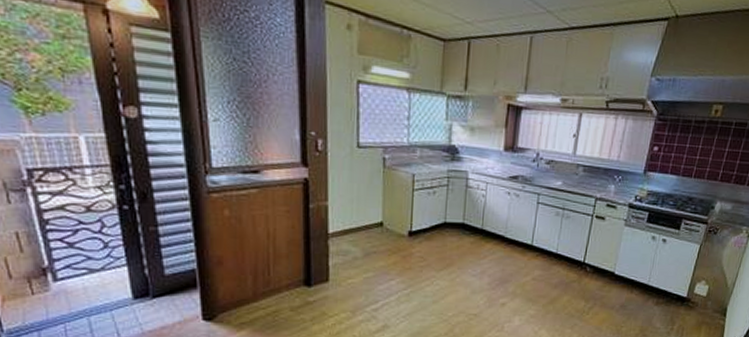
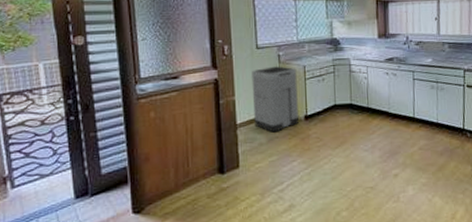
trash can: none [349,171,404,247] -> present [252,66,299,133]

